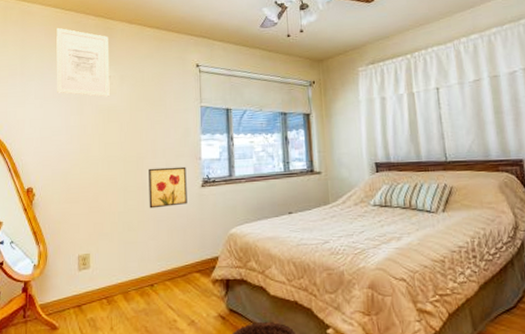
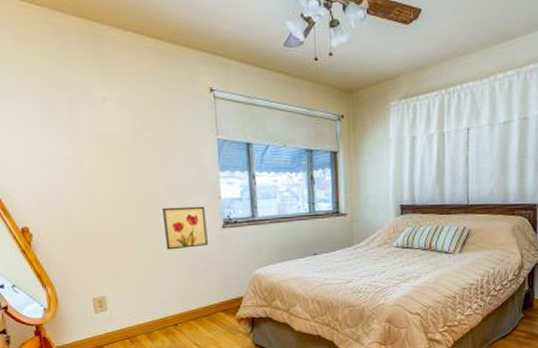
wall art: present [56,27,110,97] -> none [26,28,108,124]

